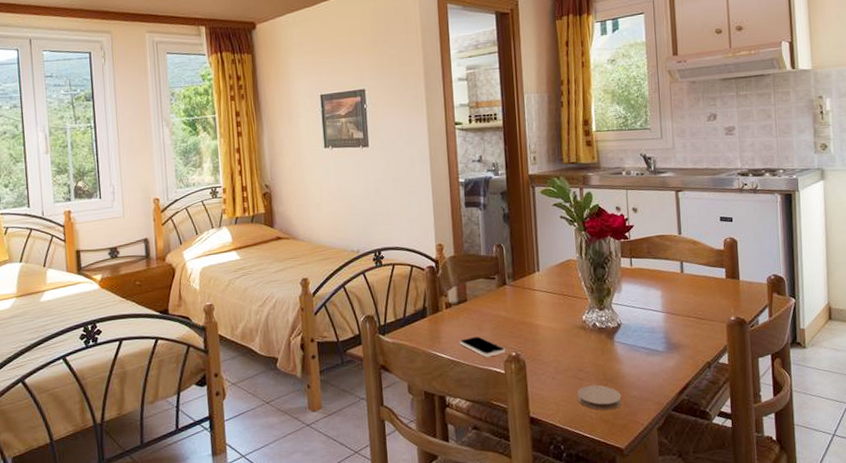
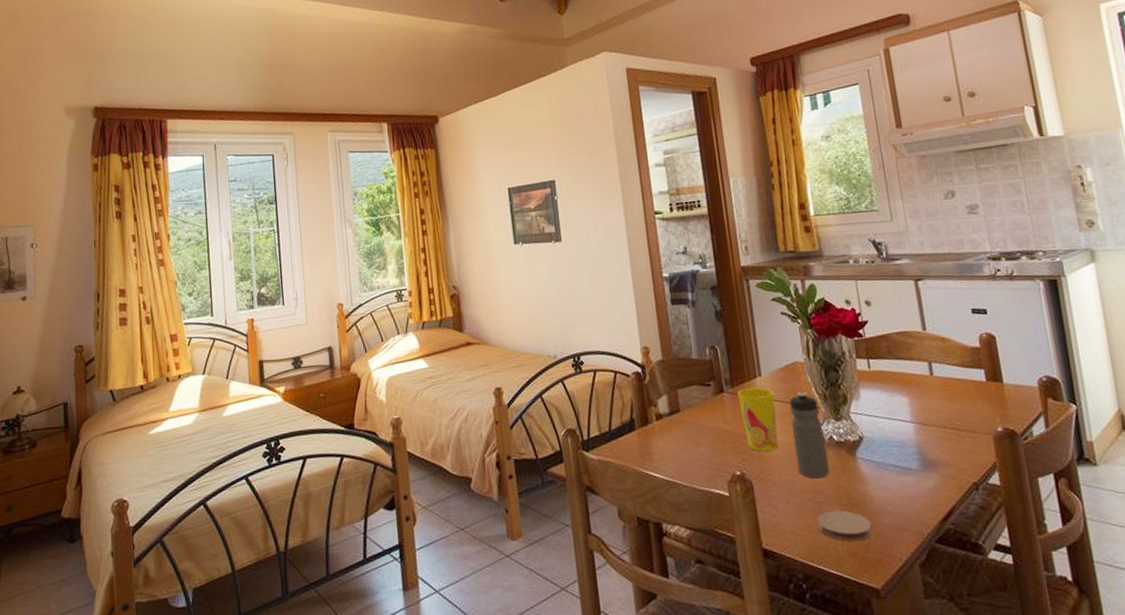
smartphone: present [460,336,506,358] -> none [674,452,729,477]
cup: none [518,281,550,336] -> present [737,387,779,452]
water bottle: none [561,285,591,359] -> present [789,391,830,479]

